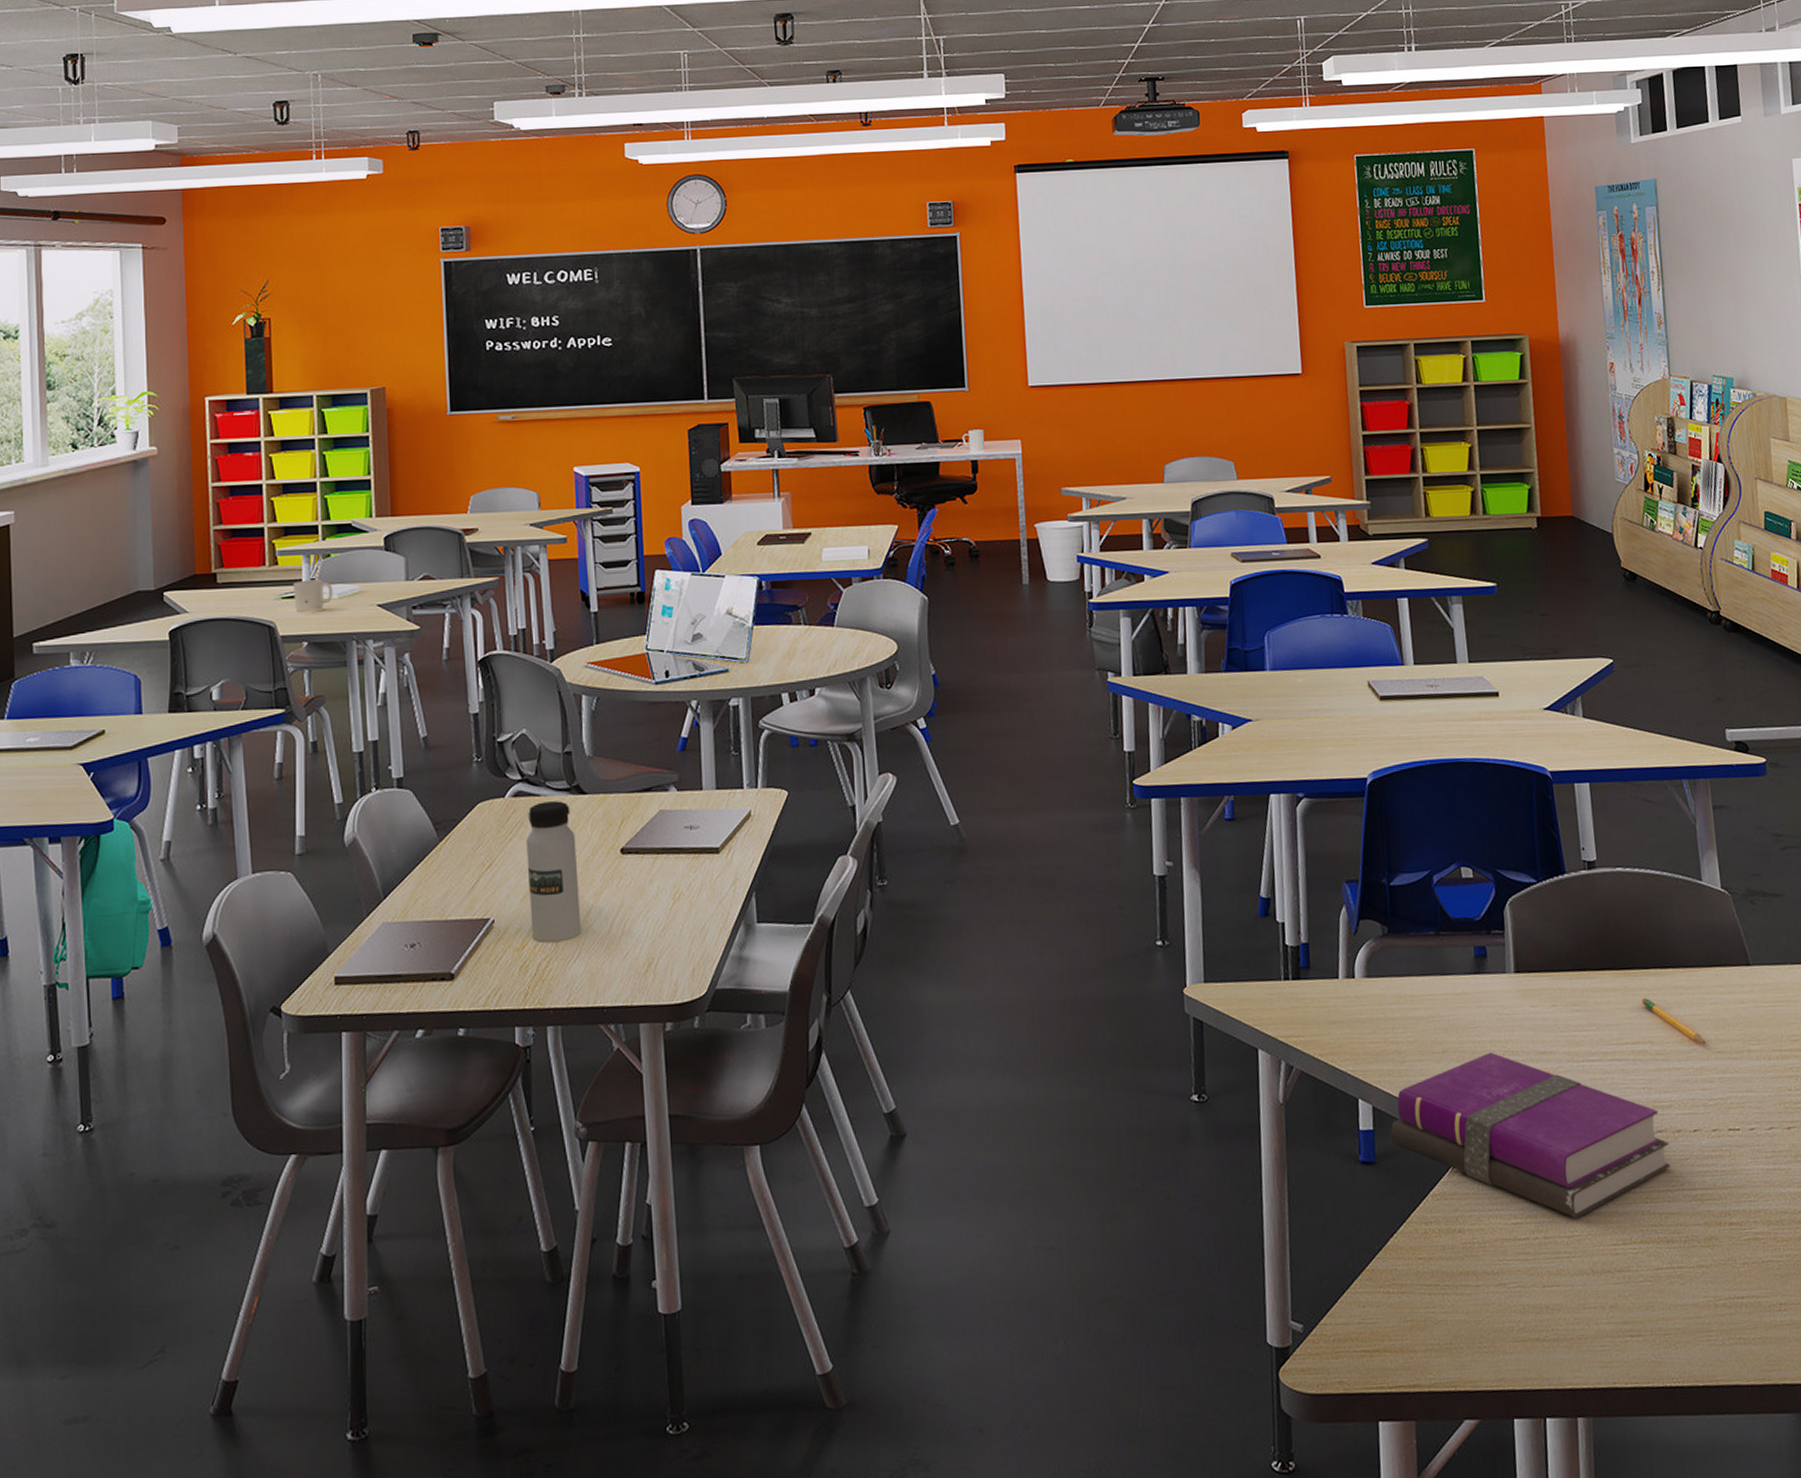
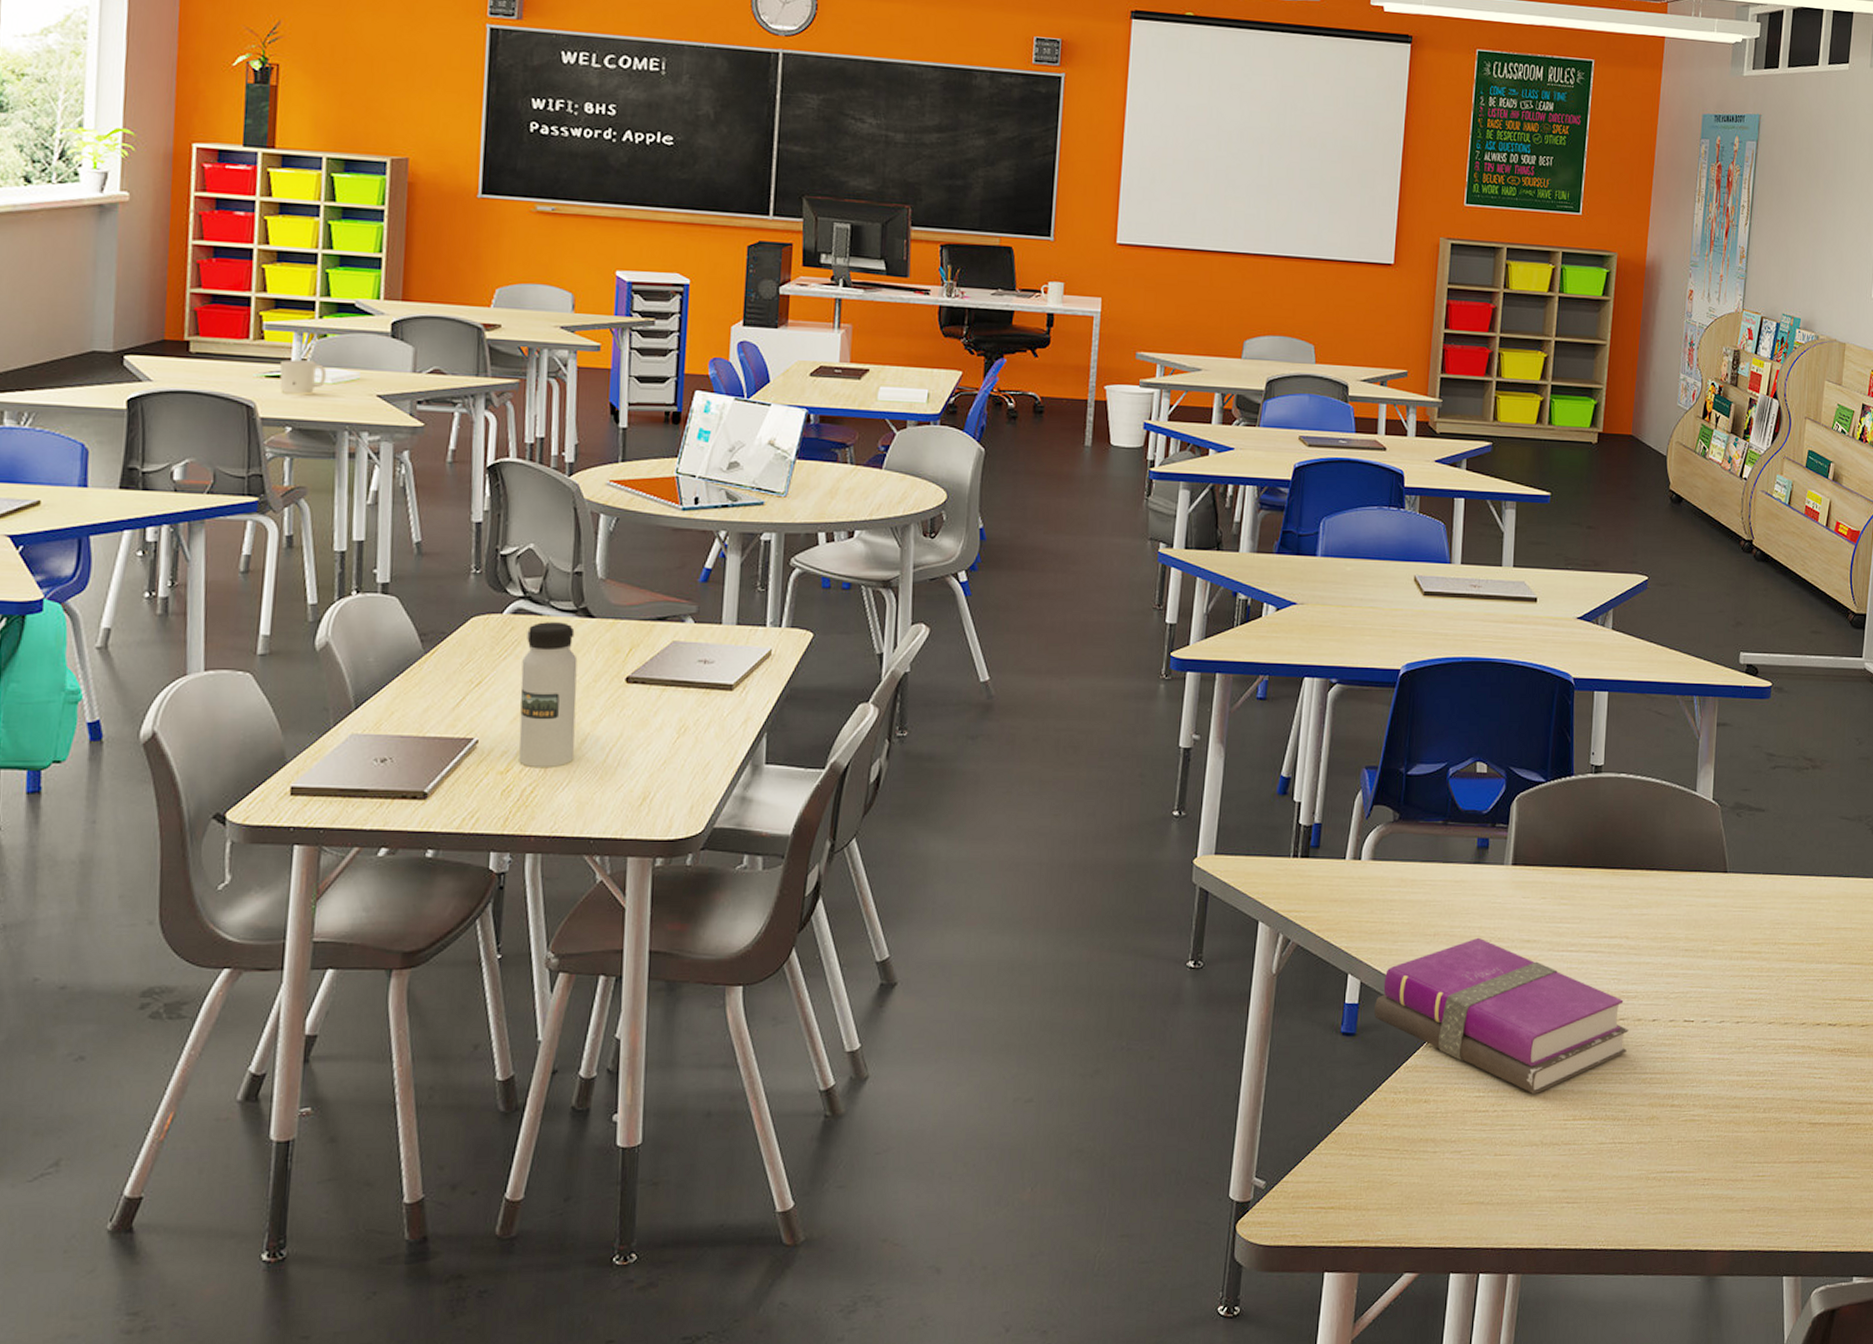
pencil: present [1641,997,1706,1044] -> none [1624,895,1677,942]

